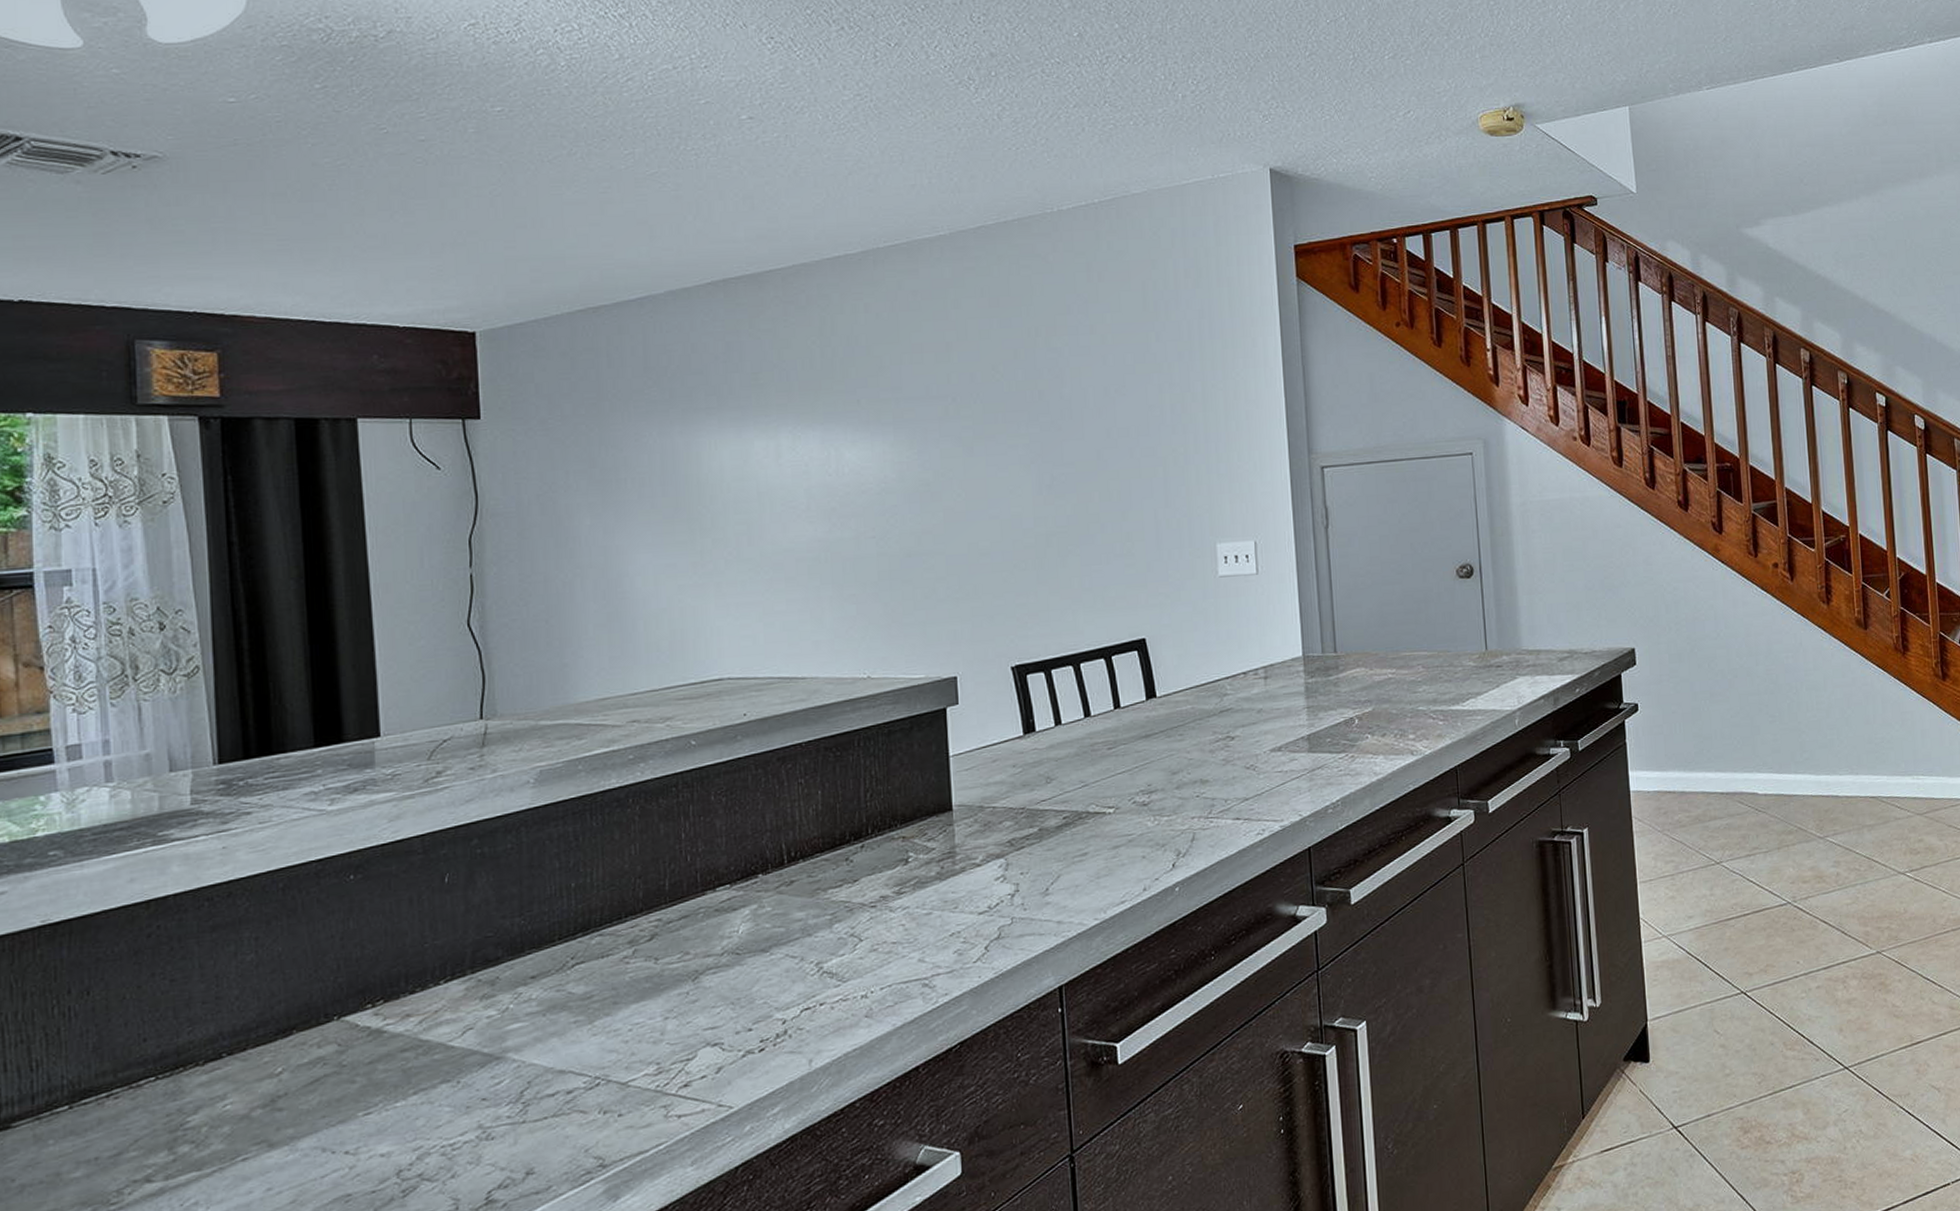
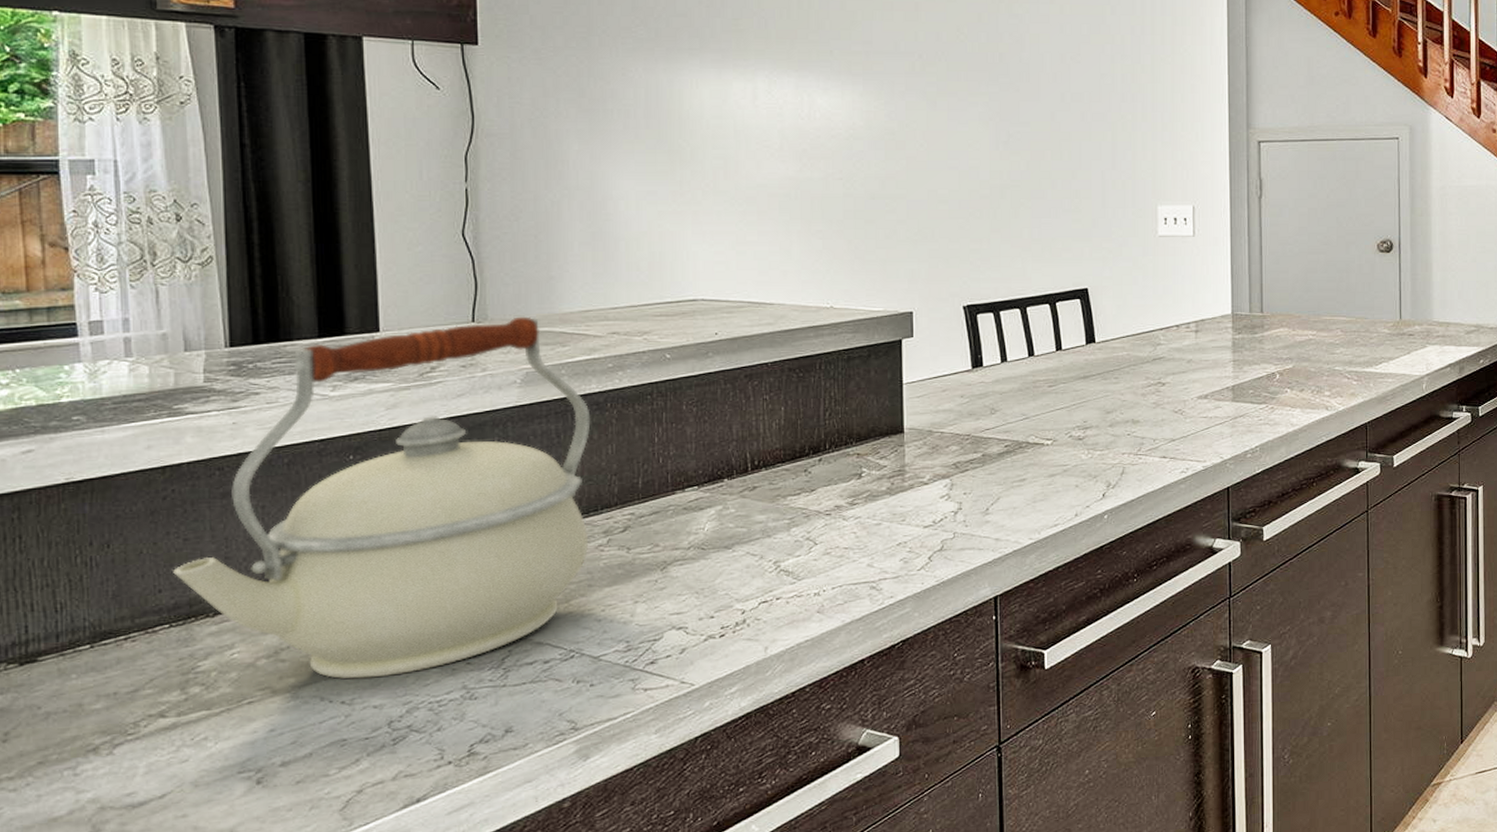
kettle: none [159,709,613,1126] -> present [173,316,591,679]

